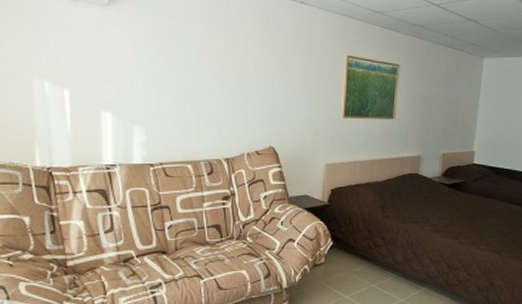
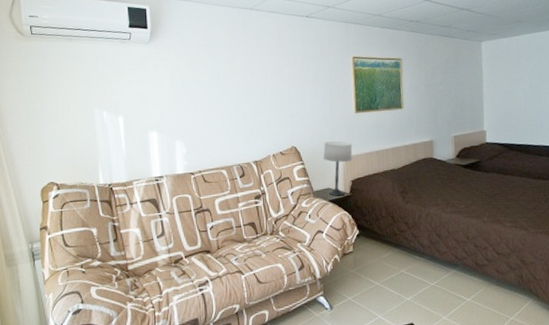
table lamp: none [302,145,336,205] -> present [322,141,353,197]

